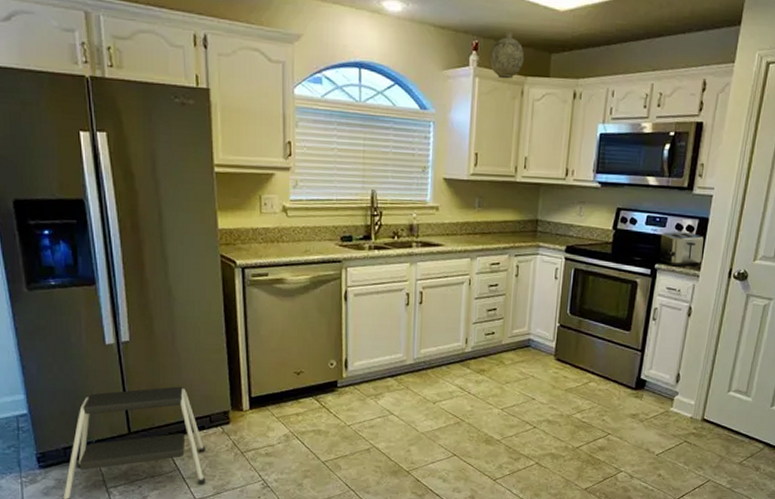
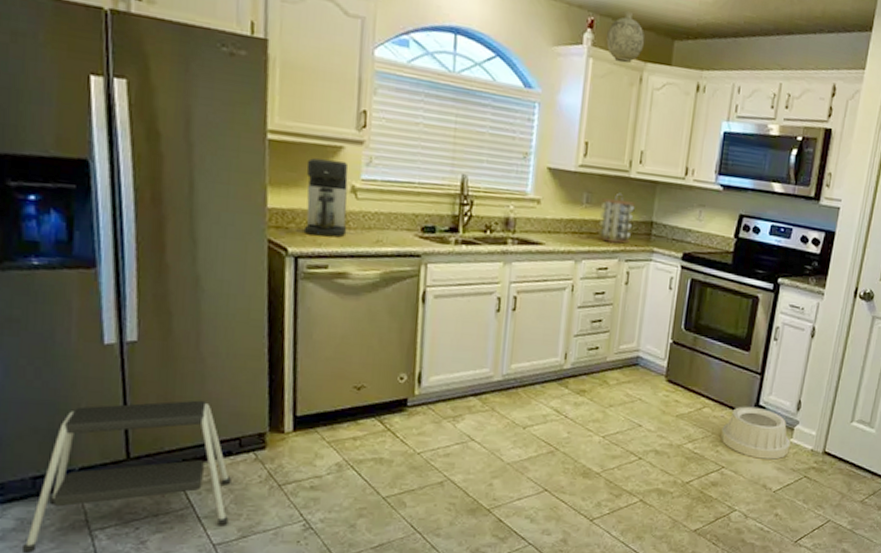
coffee maker: none [246,185,281,250] -> present [303,158,349,238]
spice rack: none [489,196,522,241] -> present [597,192,635,244]
pet bowl: none [606,380,671,427] -> present [721,406,791,460]
toaster: present [659,231,704,267] -> none [783,244,830,283]

